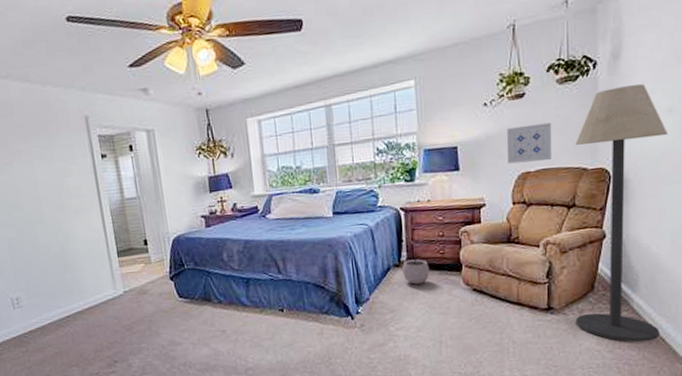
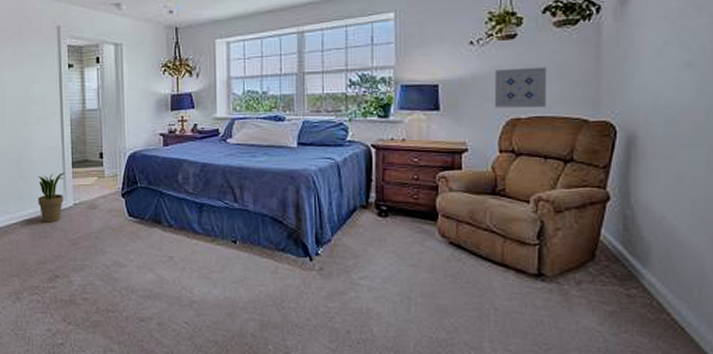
potted plant: none [84,262,113,313] -> present [38,172,66,223]
plant pot: present [402,254,430,285] -> none [370,196,401,230]
floor lamp: present [575,83,668,342] -> none [572,32,686,328]

